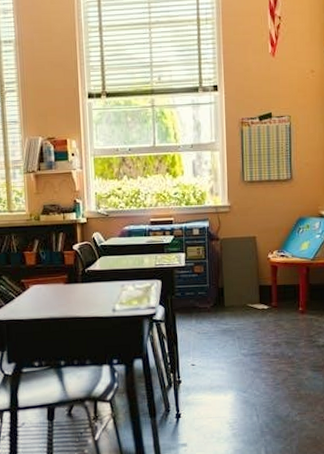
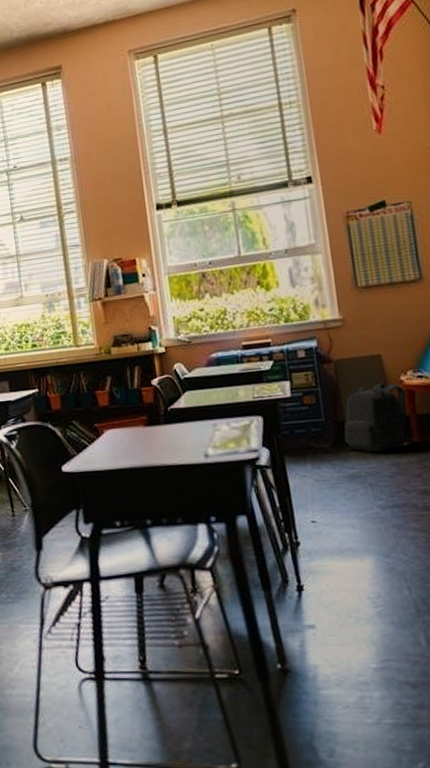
backpack: none [222,259,271,313] -> present [344,383,408,453]

